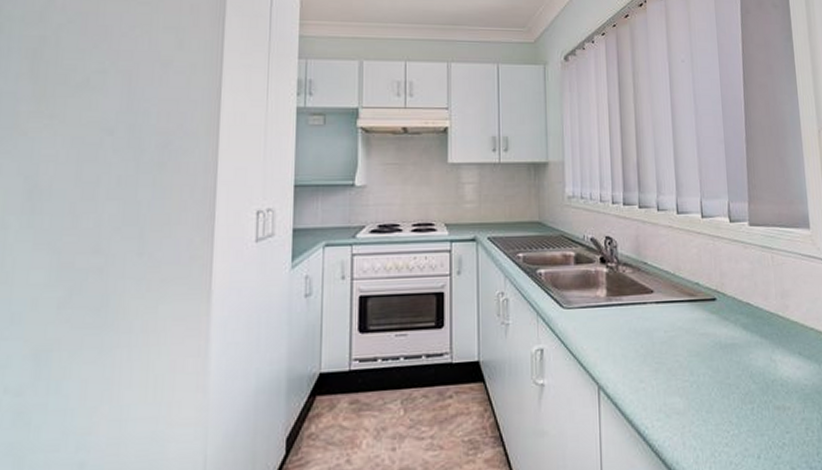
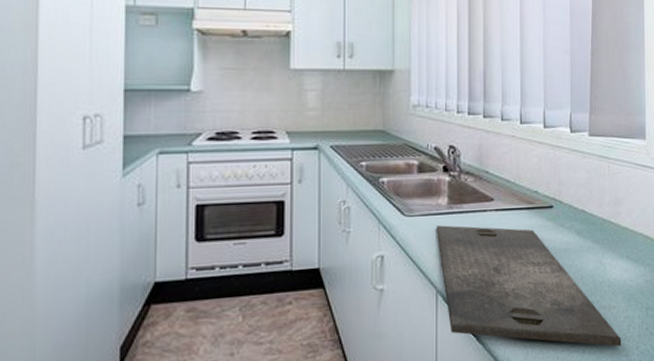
cutting board: none [595,318,800,452] -> present [436,225,622,347]

